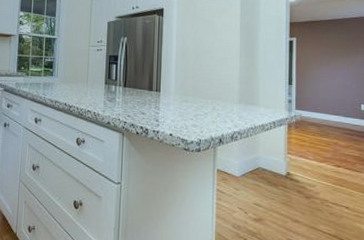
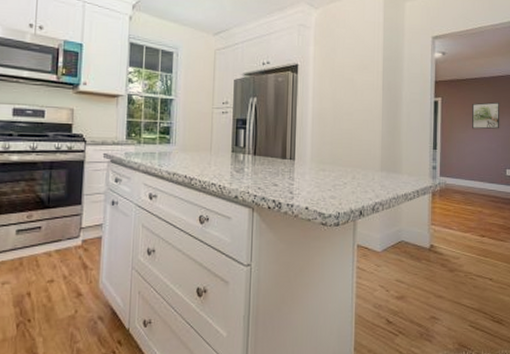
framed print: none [326,41,354,67] -> present [472,102,500,130]

